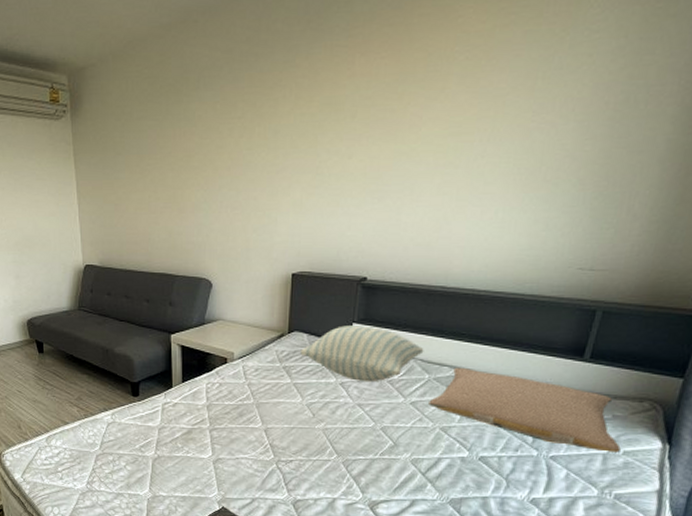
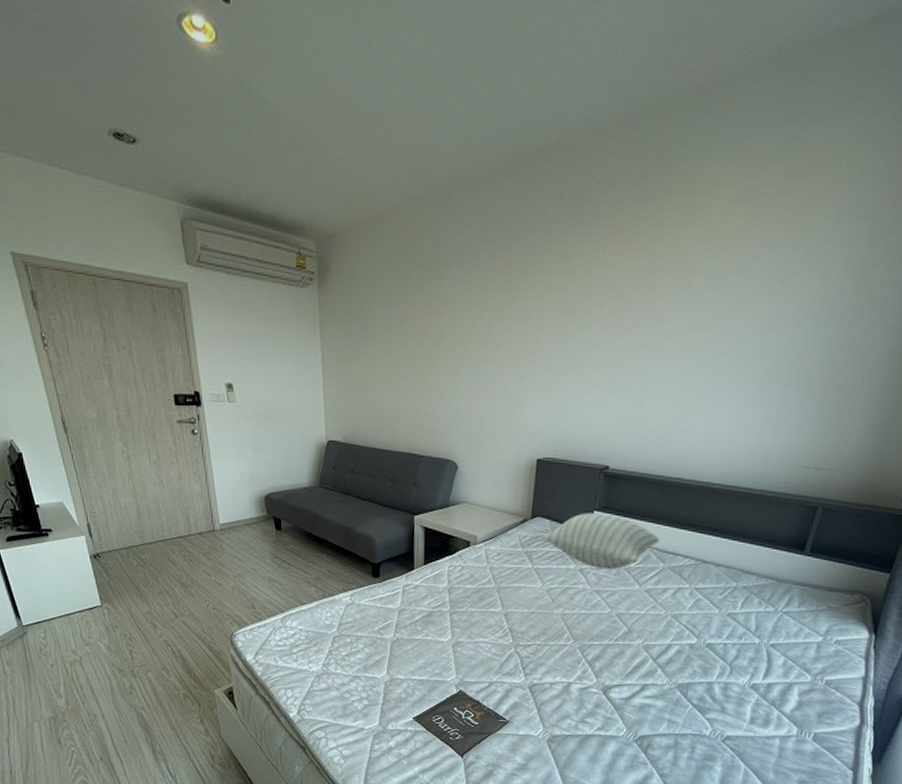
pillow: present [429,367,621,452] -> none [662,557,833,641]

